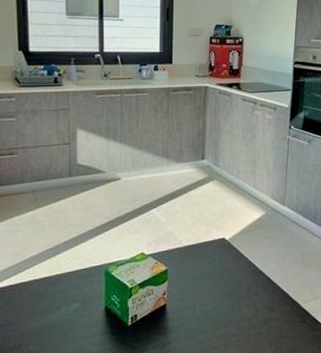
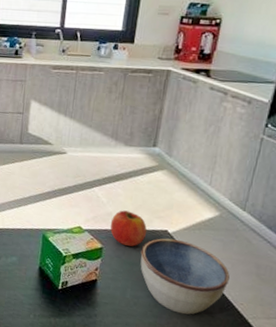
fruit: none [172,226,207,262] -> present [110,210,147,247]
bowl: none [204,245,281,317] -> present [140,238,230,315]

